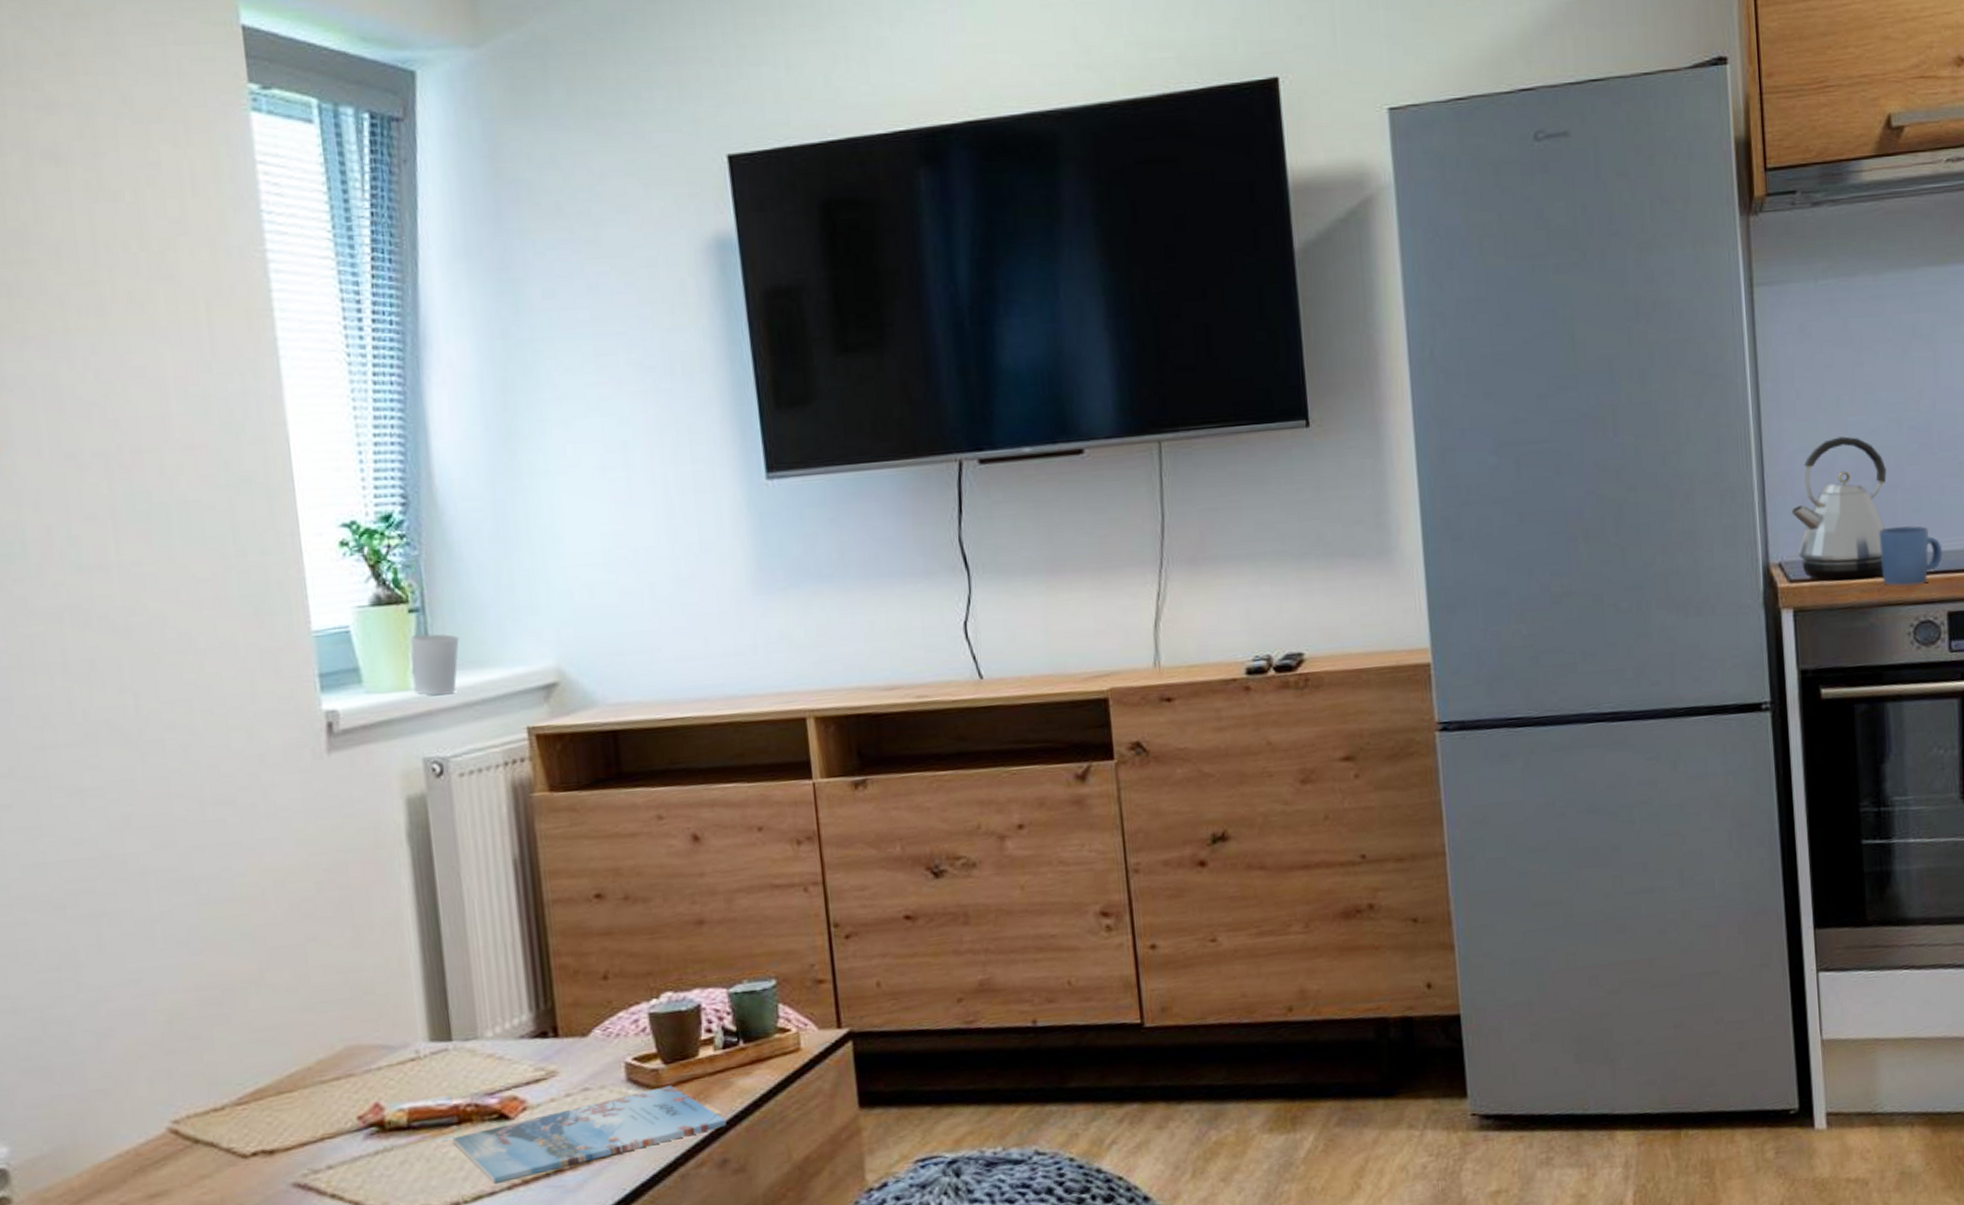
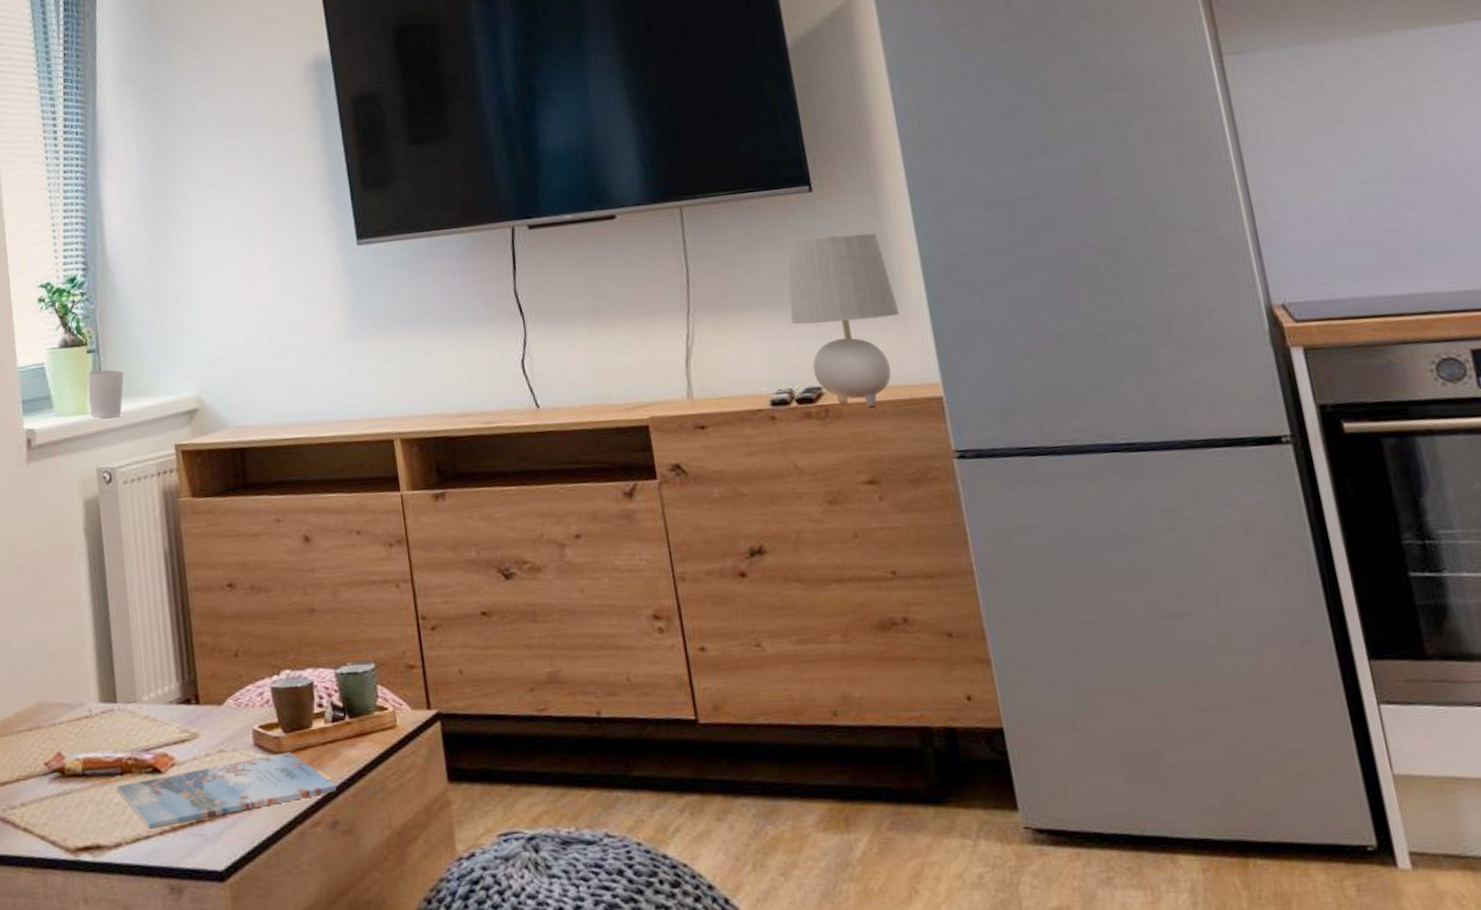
table lamp: none [1274,477,1393,675] -> present [787,233,900,407]
kettle: present [1790,436,1887,582] -> none [1287,186,1395,321]
mug: present [1879,525,1943,588] -> none [1384,267,1457,327]

